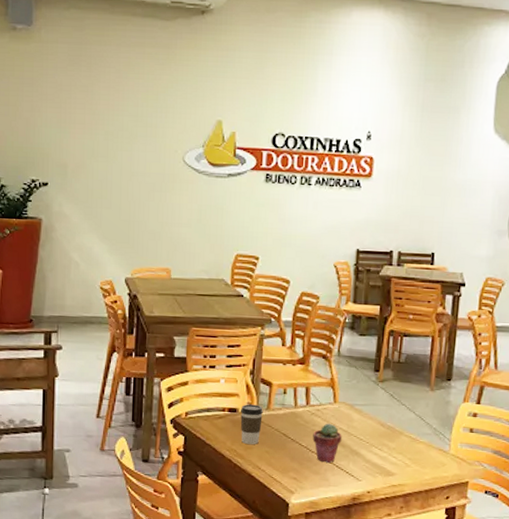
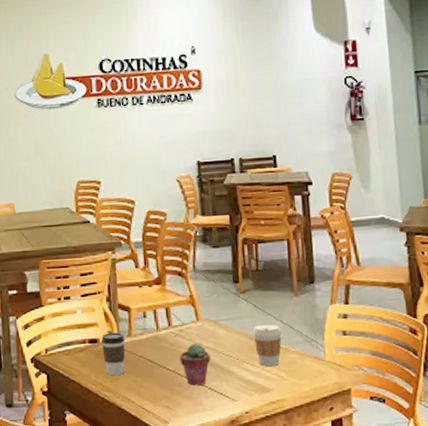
coffee cup: none [385,413,413,453] -> present [253,324,282,366]

